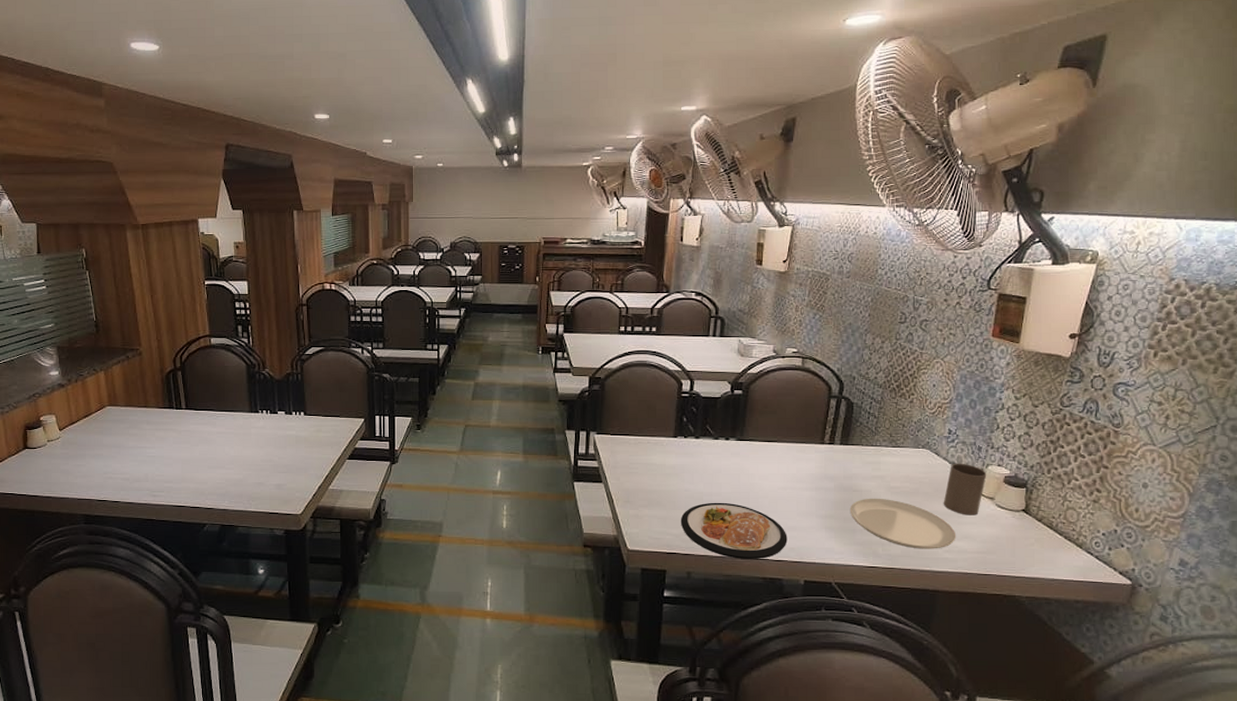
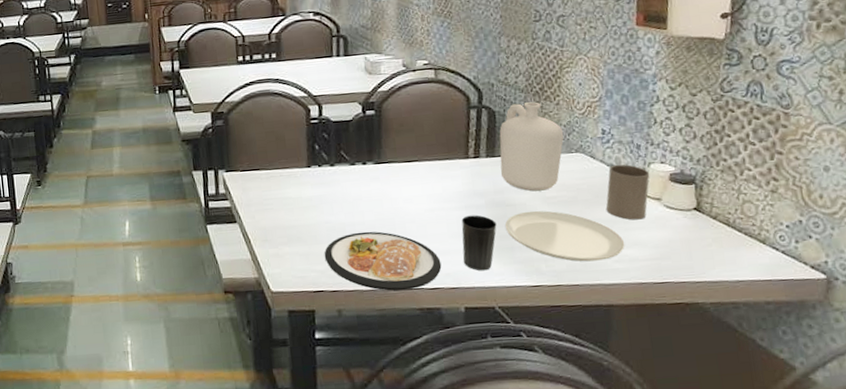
cup: none [807,496,842,549] -> present [461,215,497,271]
water jug: none [851,398,914,480] -> present [499,102,564,192]

